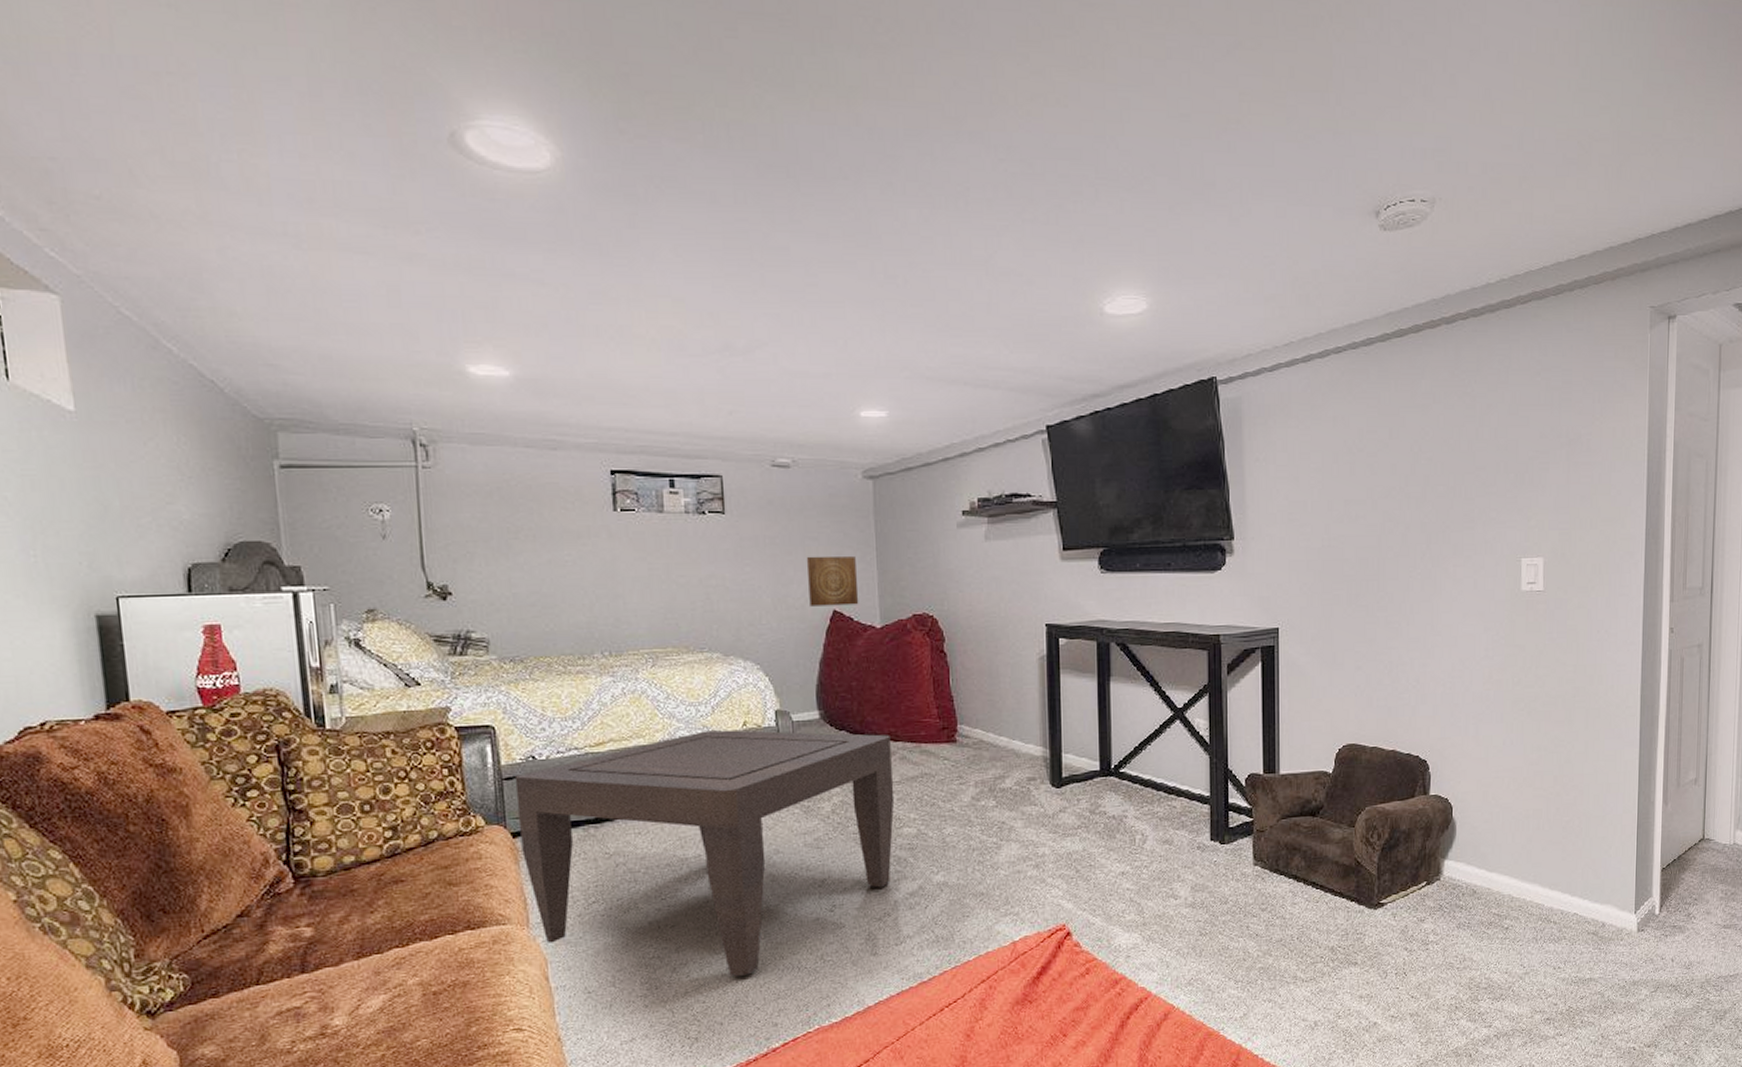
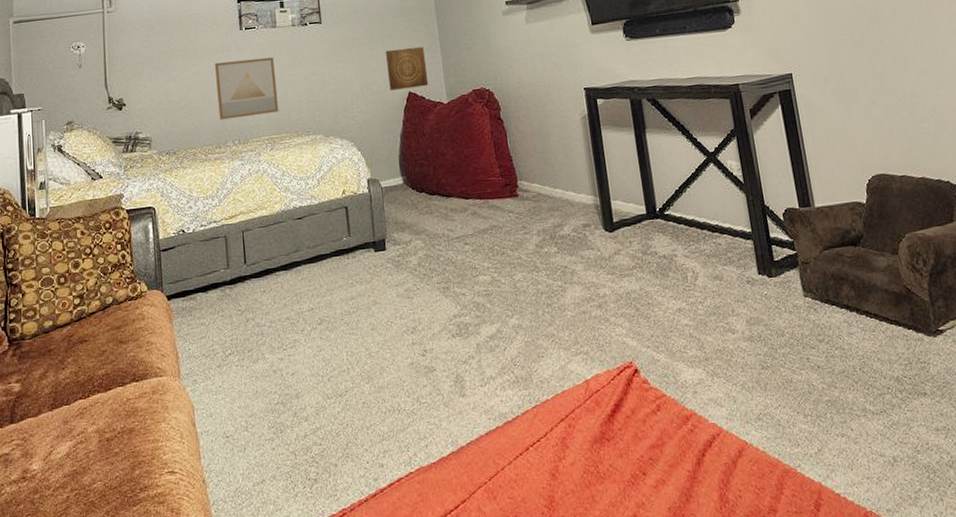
coffee table: present [514,730,895,977] -> none [169,194,472,420]
wall art: none [577,550,665,625] -> present [214,56,279,120]

